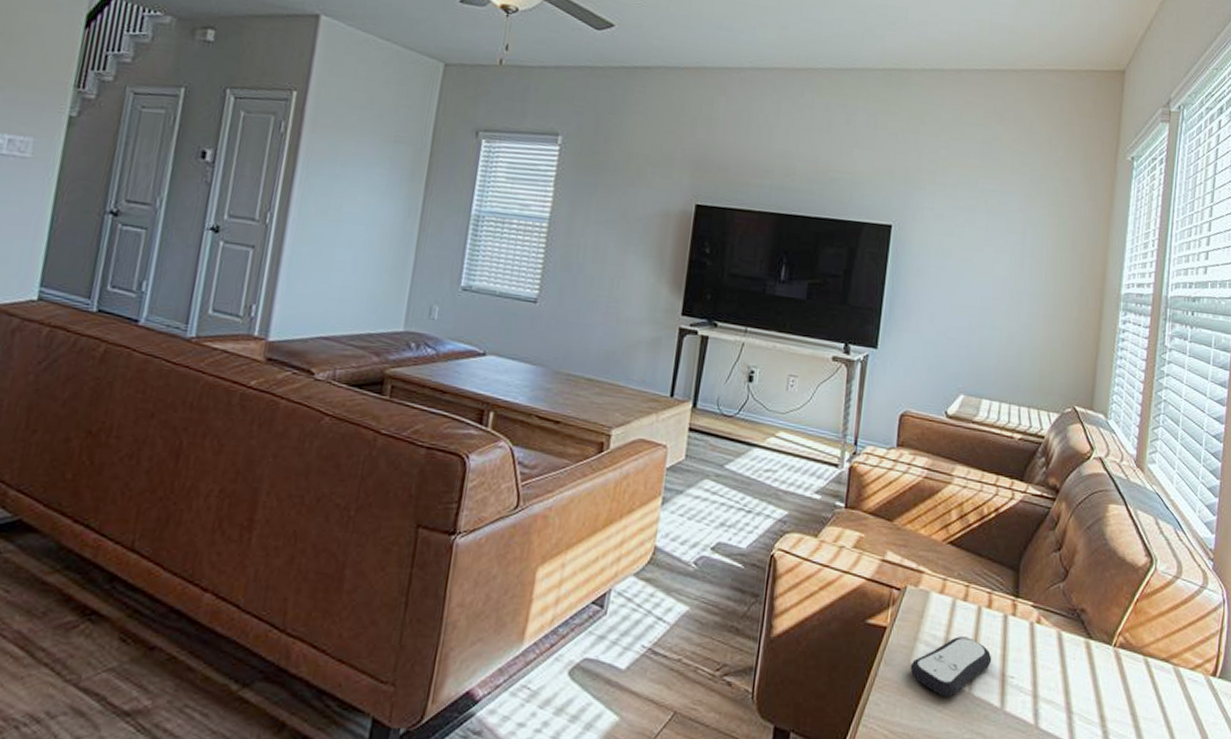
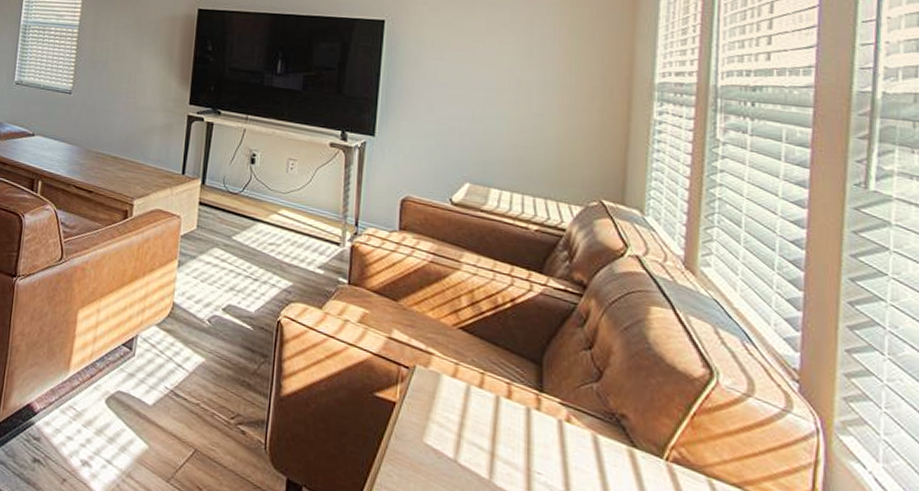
remote control: present [910,636,992,697] -> none [423,422,515,482]

